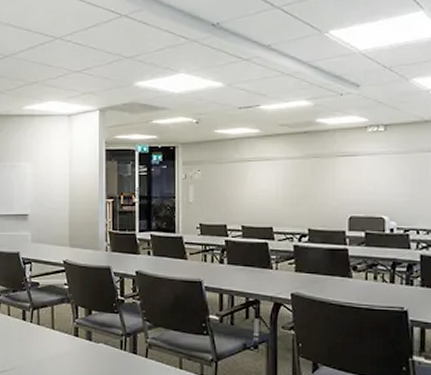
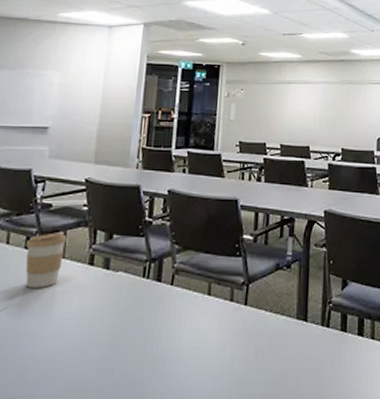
coffee cup: none [23,307,54,353] -> present [25,232,67,288]

